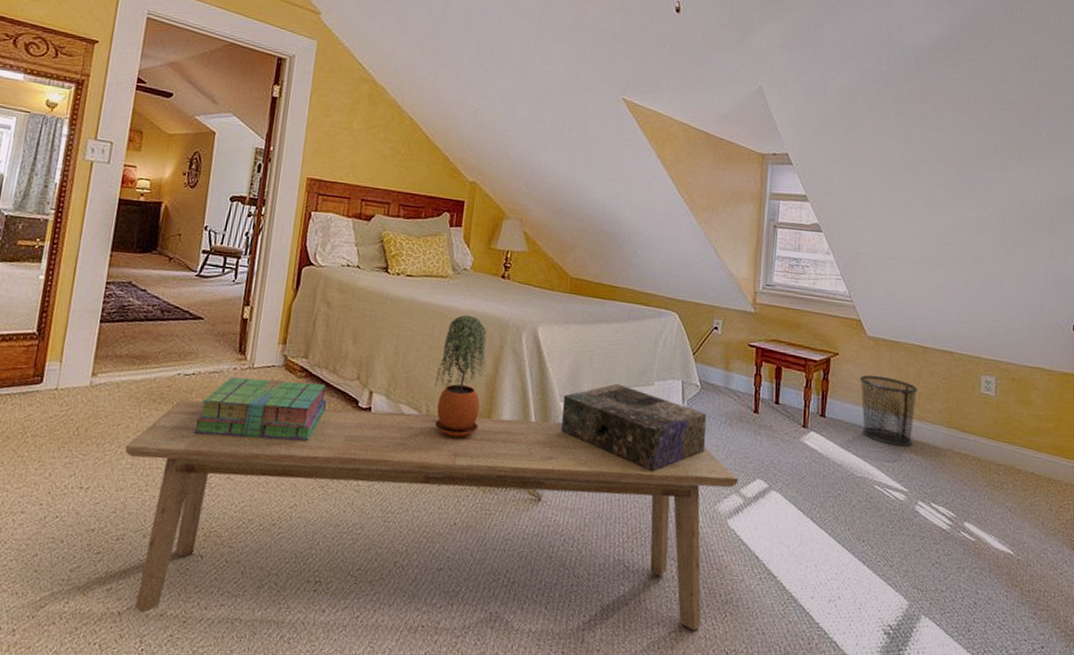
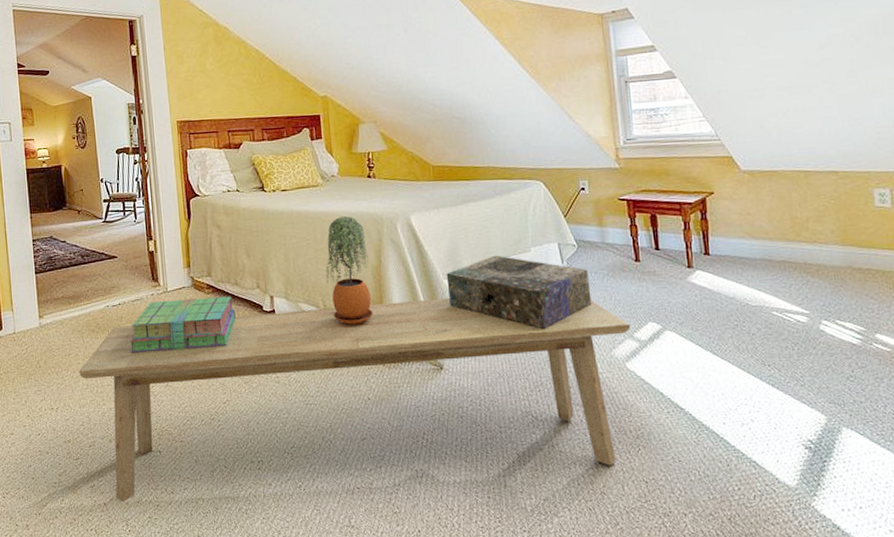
waste bin: present [859,375,919,447] -> none [739,206,808,272]

